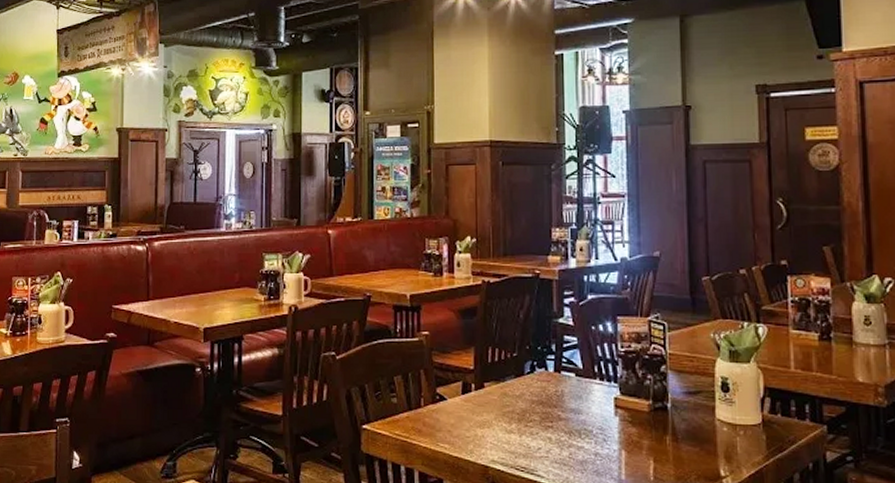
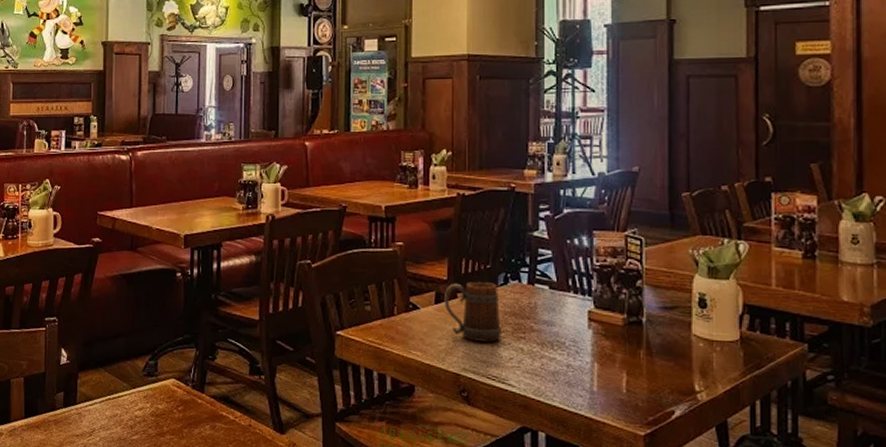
beer mug: none [470,370,529,432] -> present [443,281,501,342]

